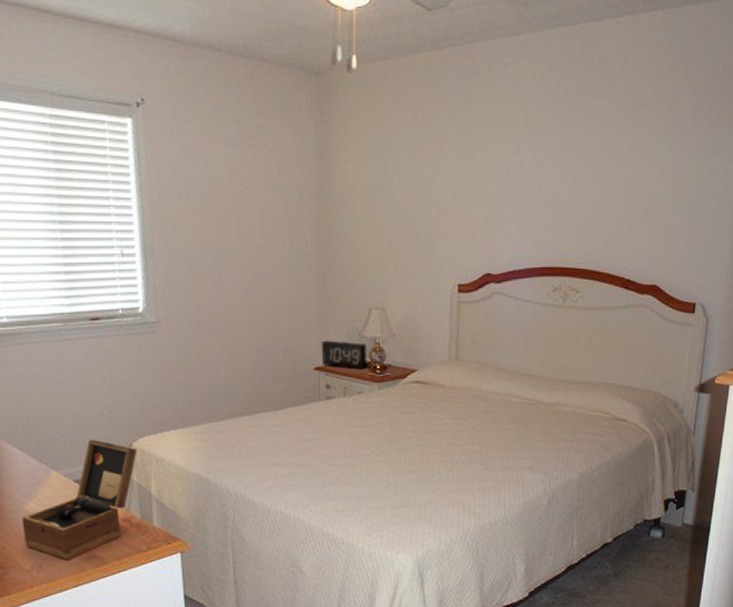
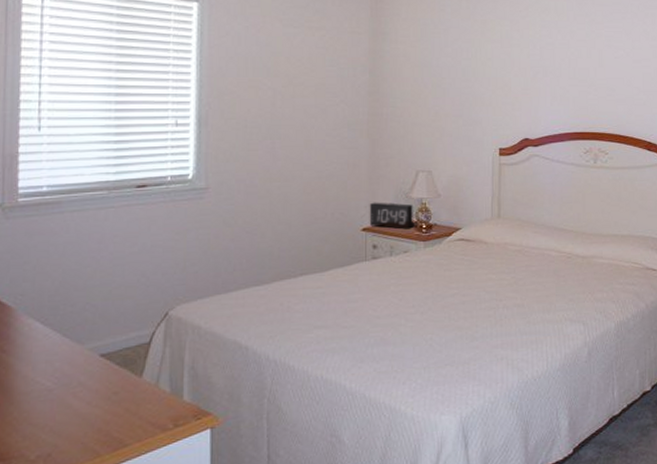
wooden box: present [21,439,137,561] -> none [33,309,173,446]

